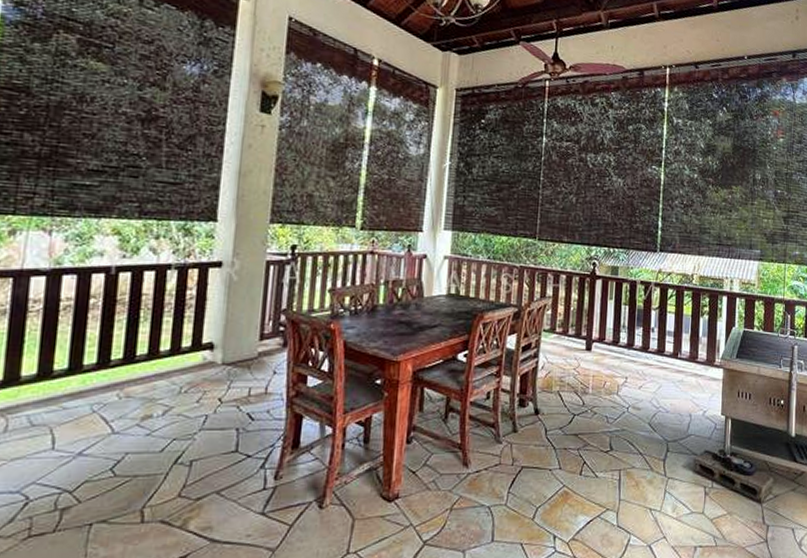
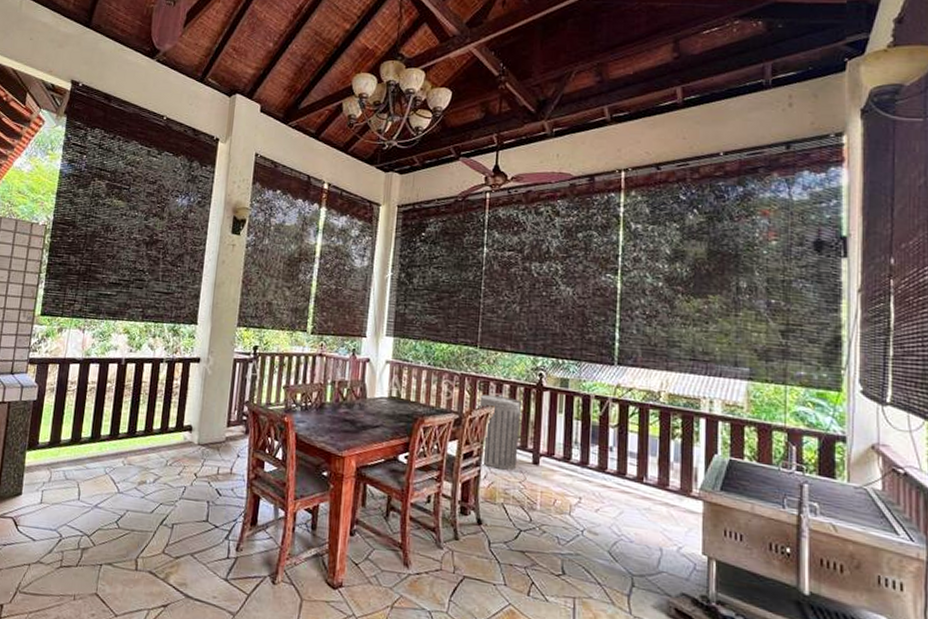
trash can: none [537,286,578,359] -> present [479,395,523,470]

